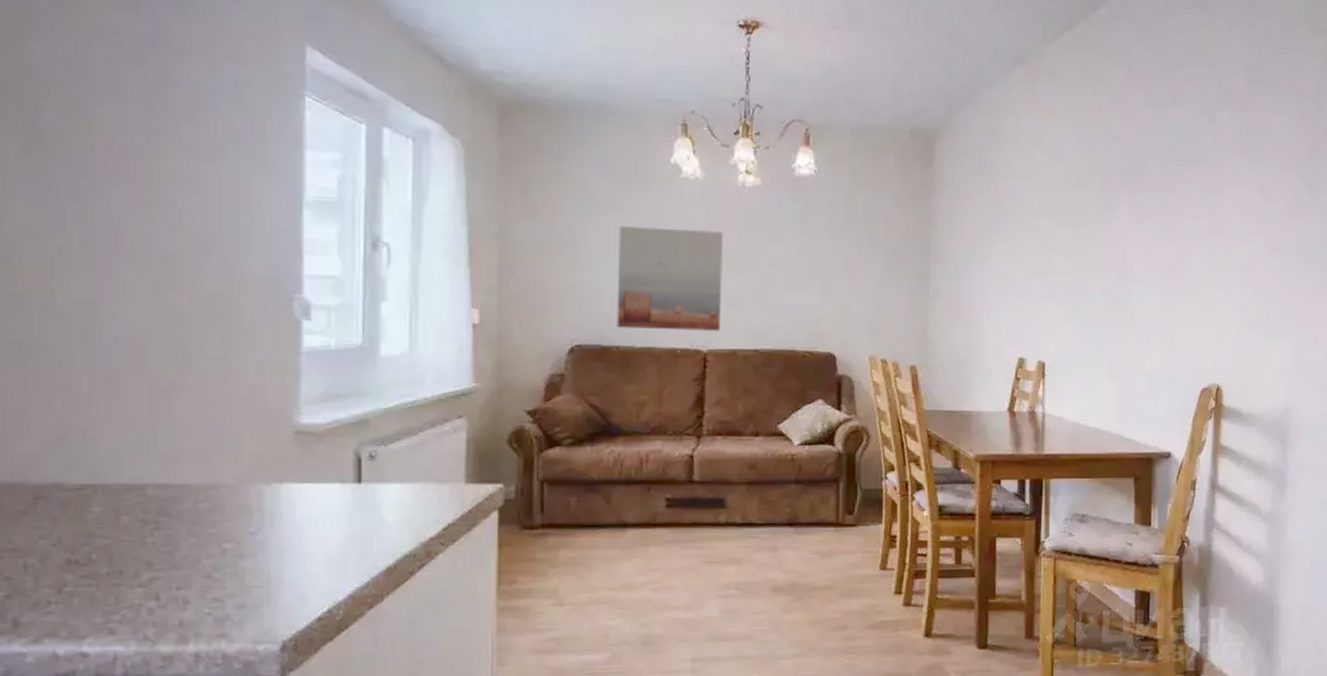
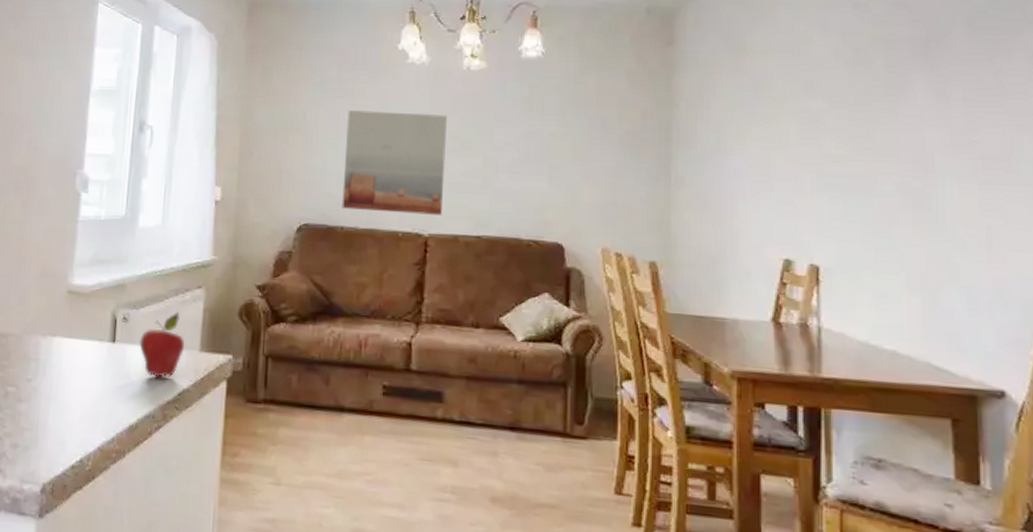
fruit: none [392,444,446,516] -> present [139,311,184,379]

